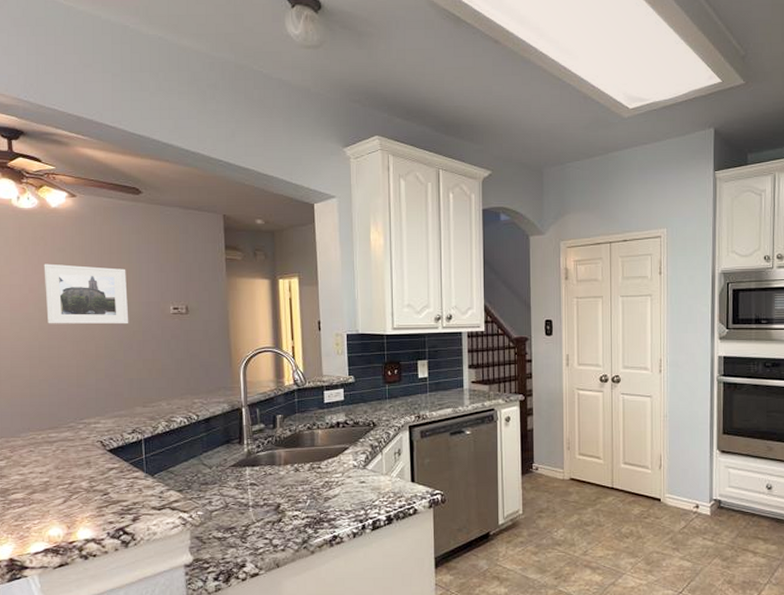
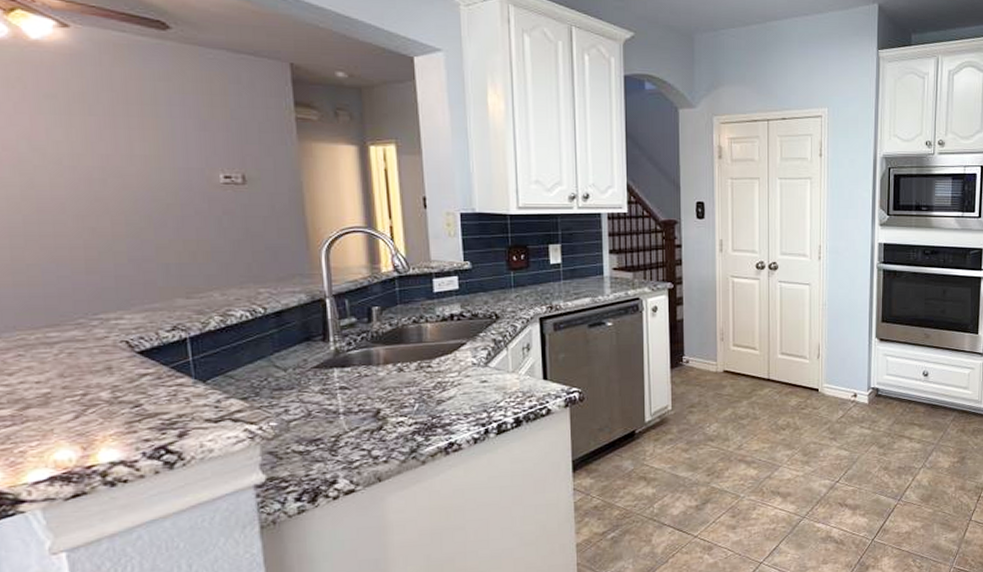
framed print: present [44,263,129,325] -> none [23,113,160,196]

